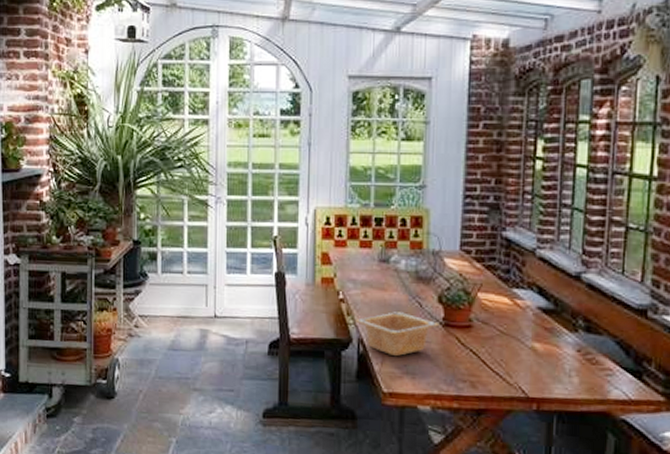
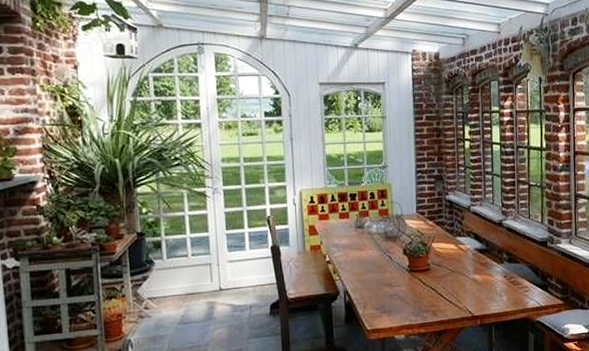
serving bowl: present [354,312,439,357] -> none [340,265,406,301]

